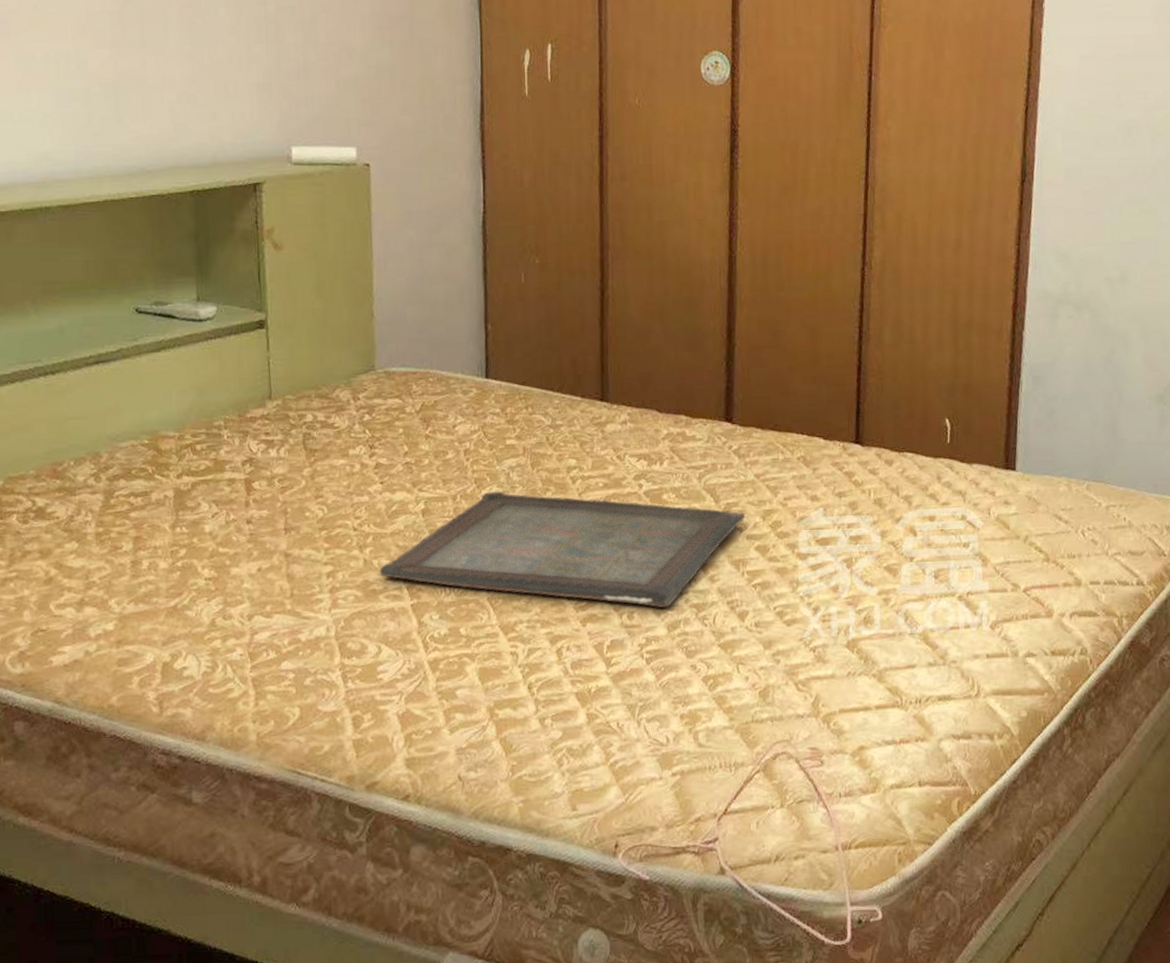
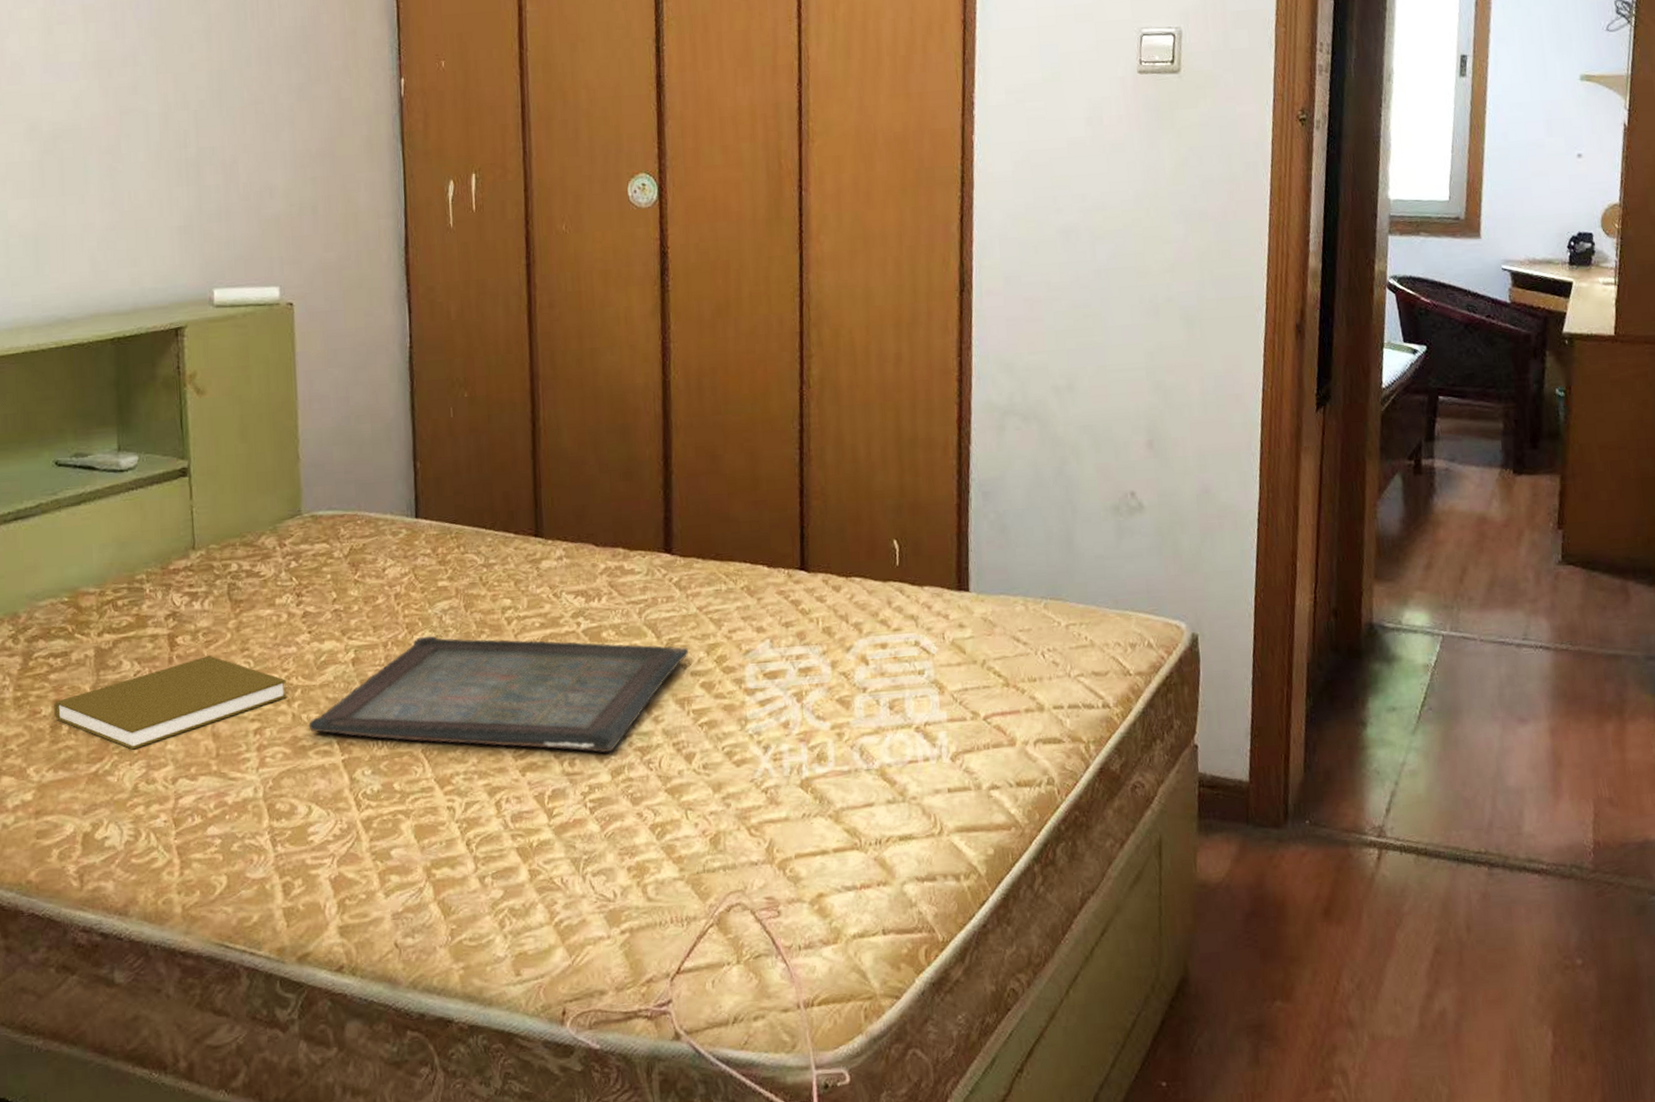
book: none [135,500,359,587] -> present [54,655,287,750]

